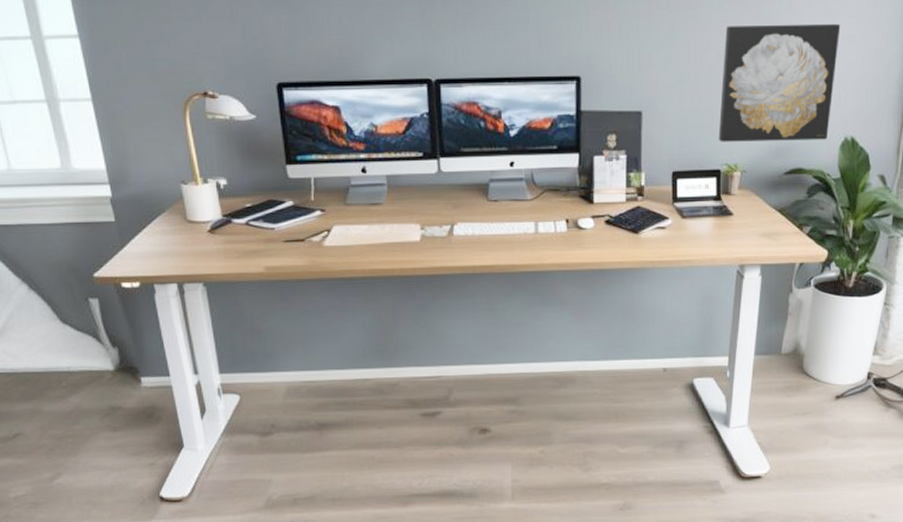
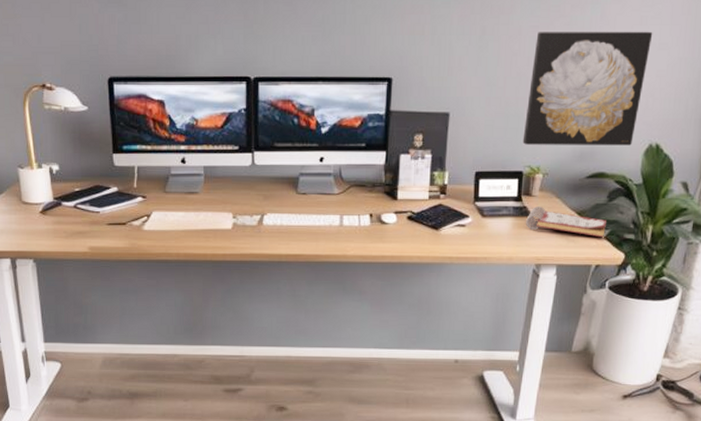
diary: none [727,204,807,235] -> present [526,205,606,238]

